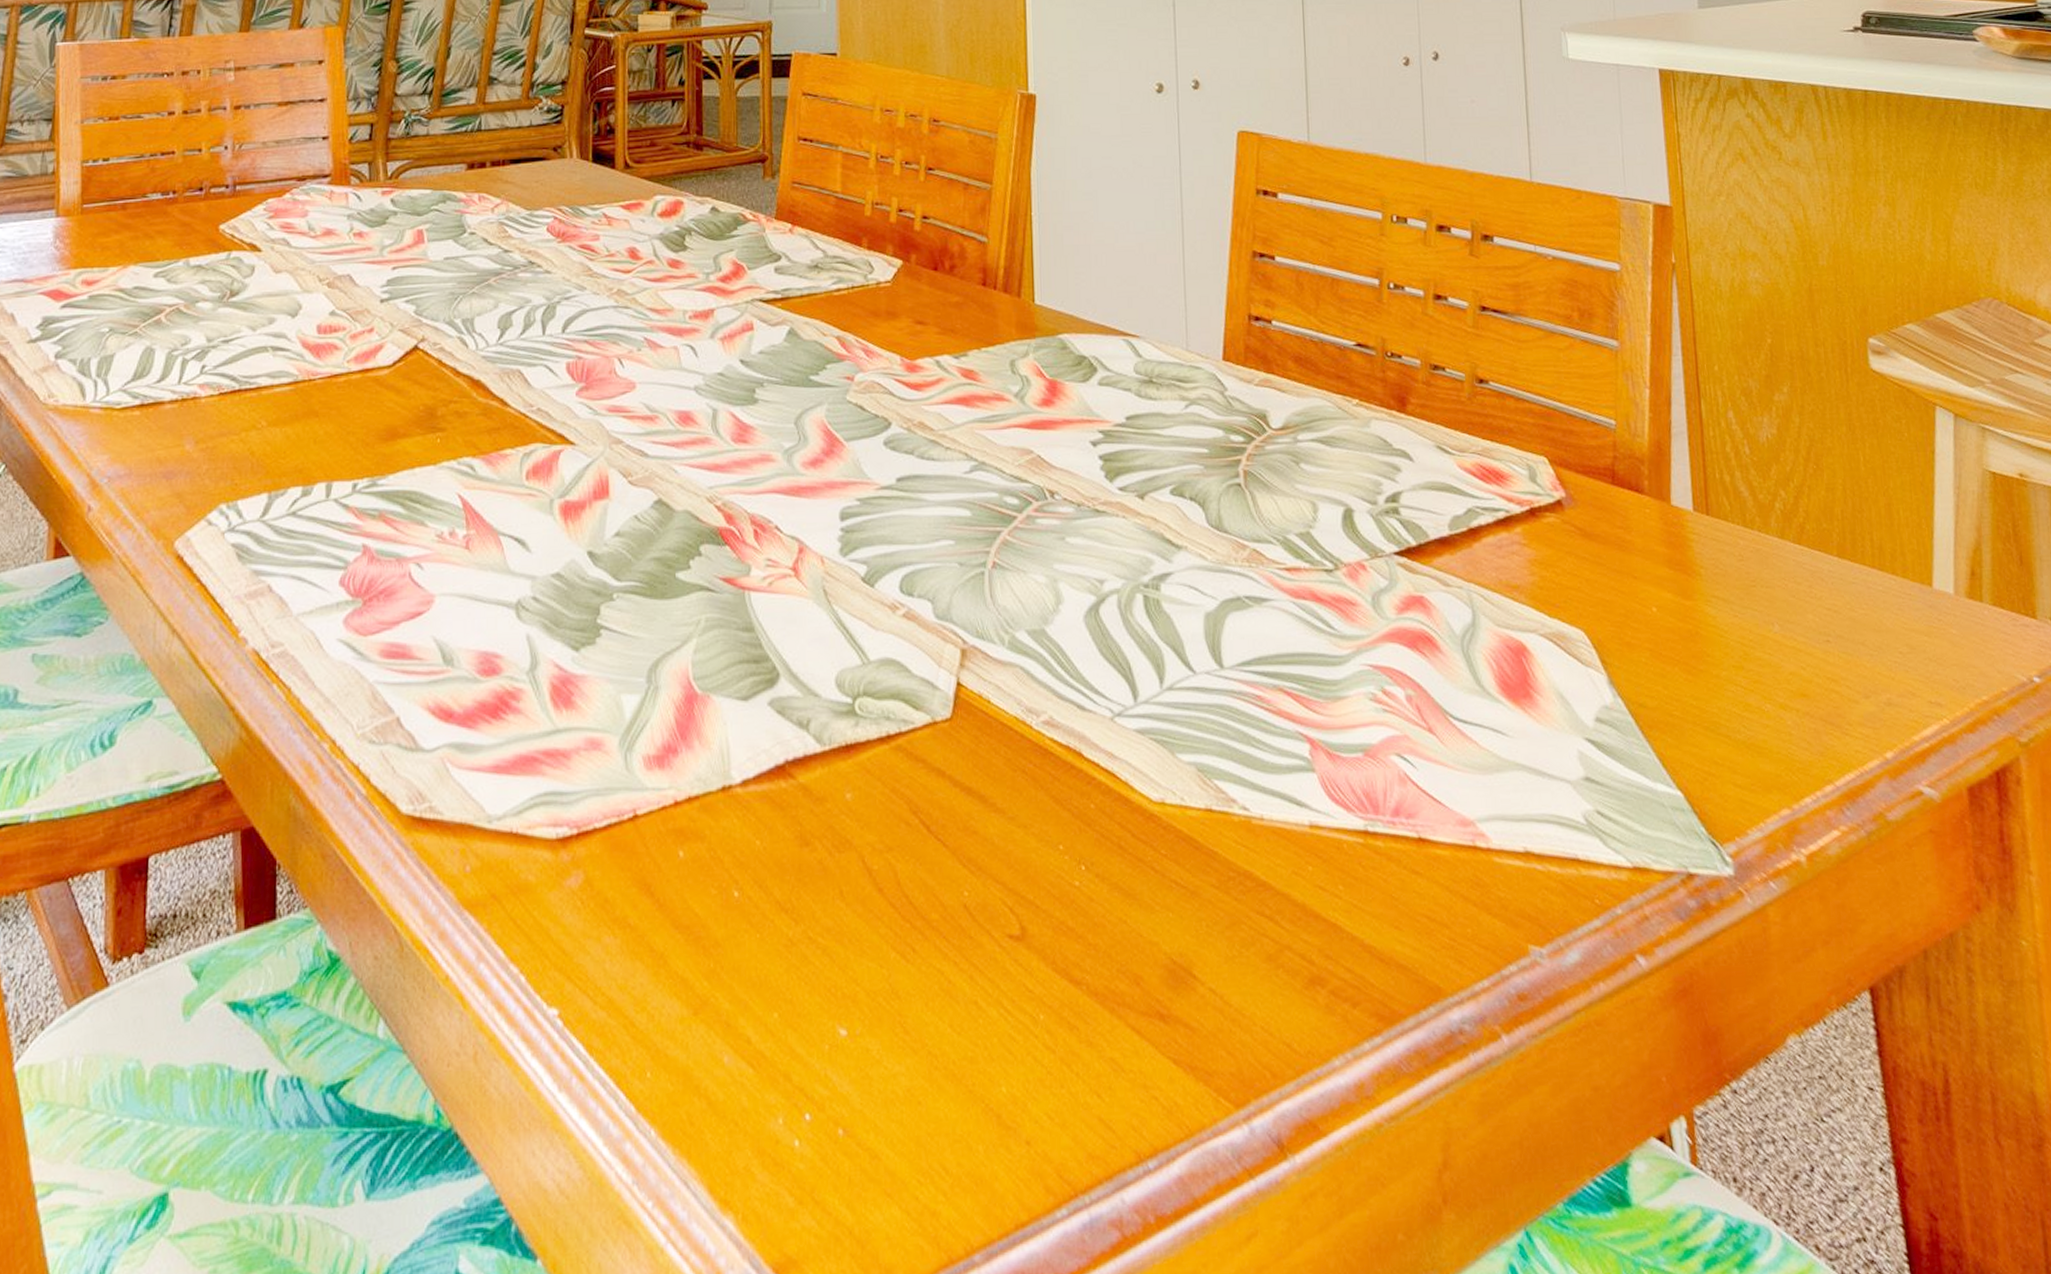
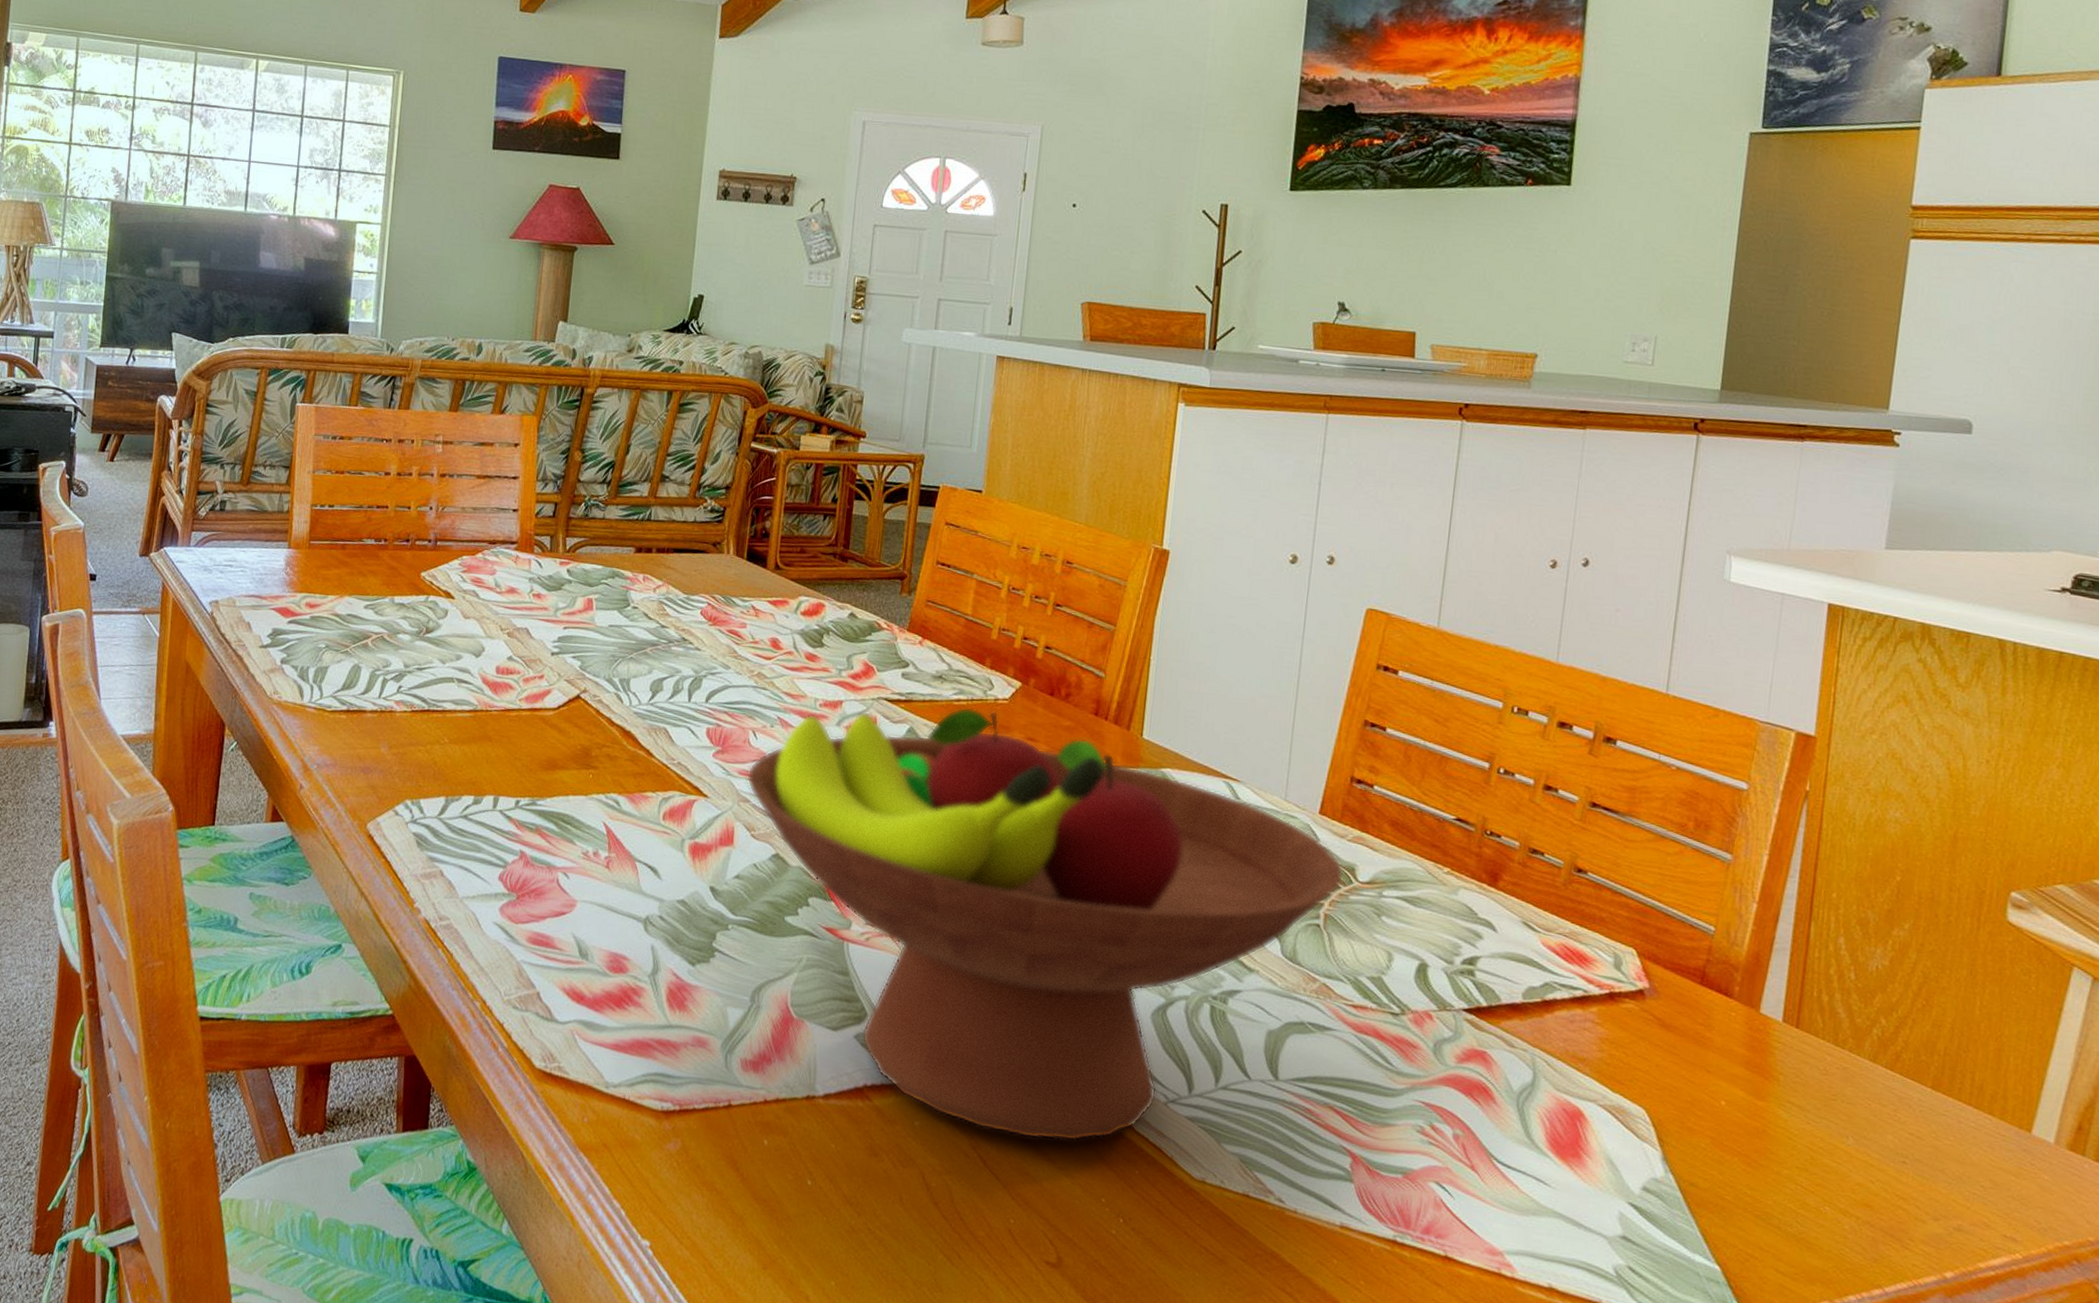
fruit bowl: none [615,295,1257,790] -> present [746,706,1345,1142]

